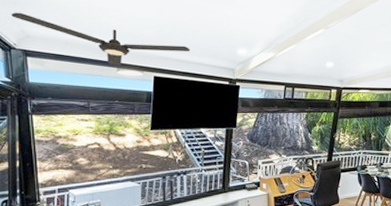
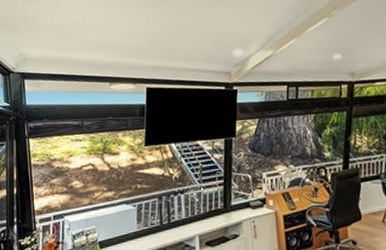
ceiling fan: present [10,12,190,66] -> none [9,36,183,81]

